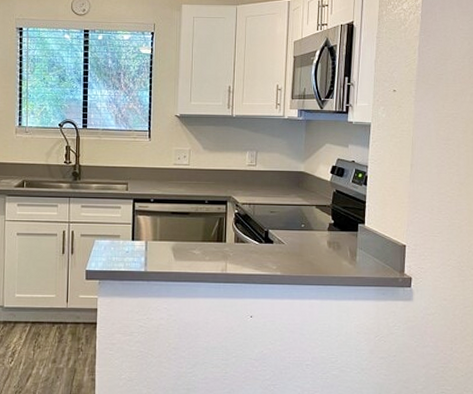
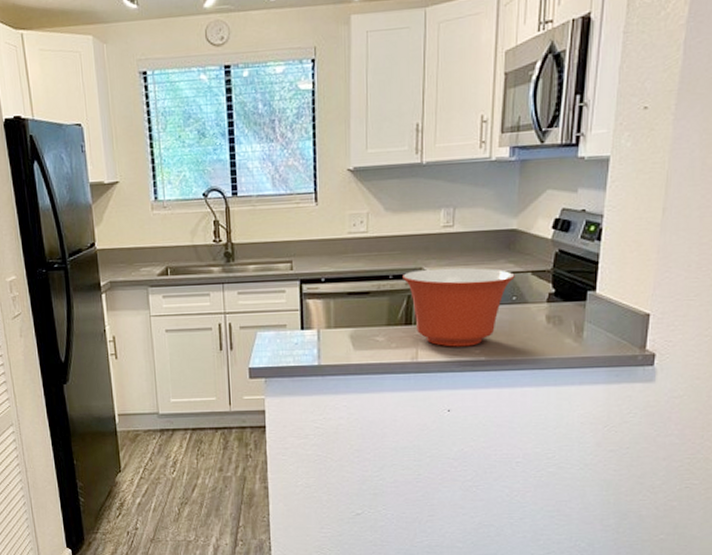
mixing bowl: none [216,197,303,263] -> present [403,267,515,347]

